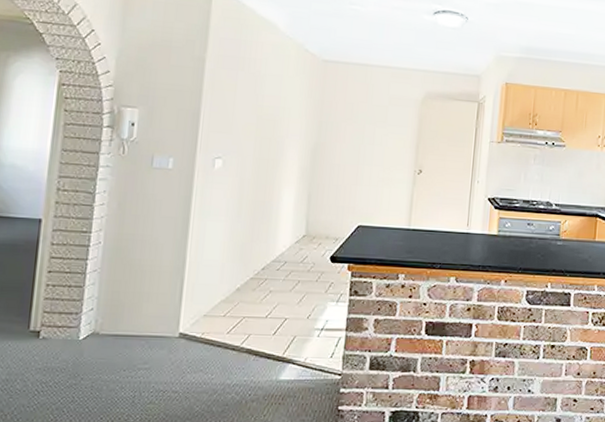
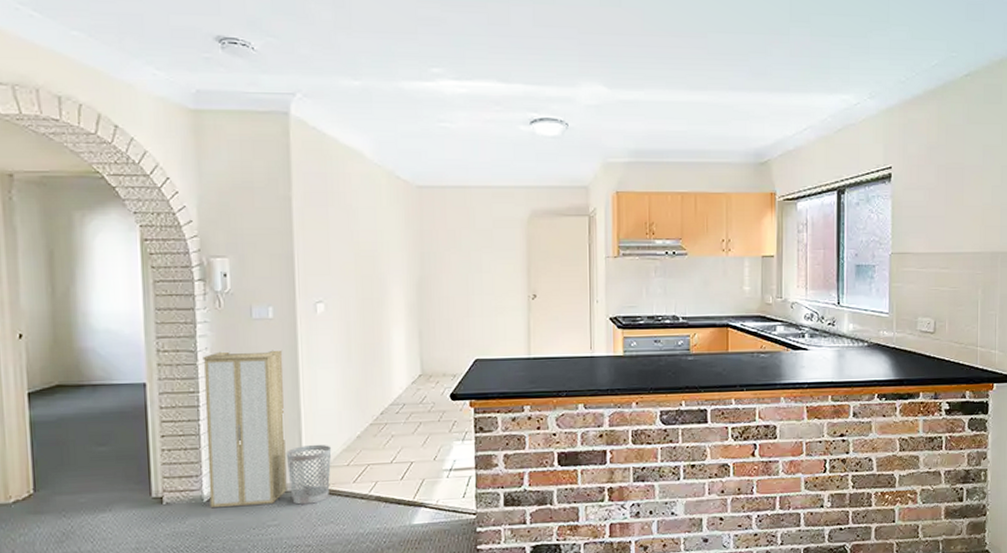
cabinet: none [85,195,177,347] -> present [202,349,287,507]
wastebasket: none [165,292,211,351] -> present [285,444,332,505]

